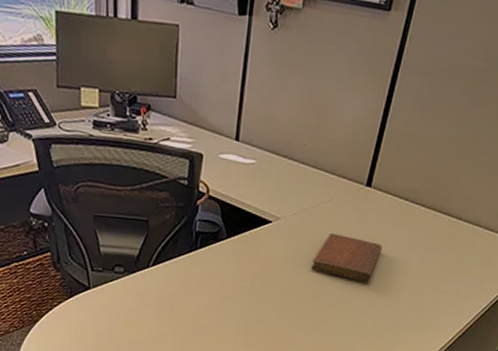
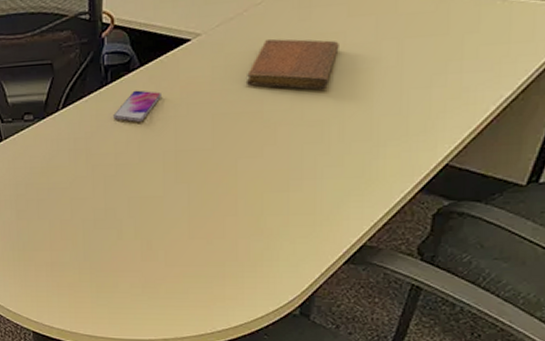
smartphone: none [198,259,242,289] -> present [113,90,161,122]

